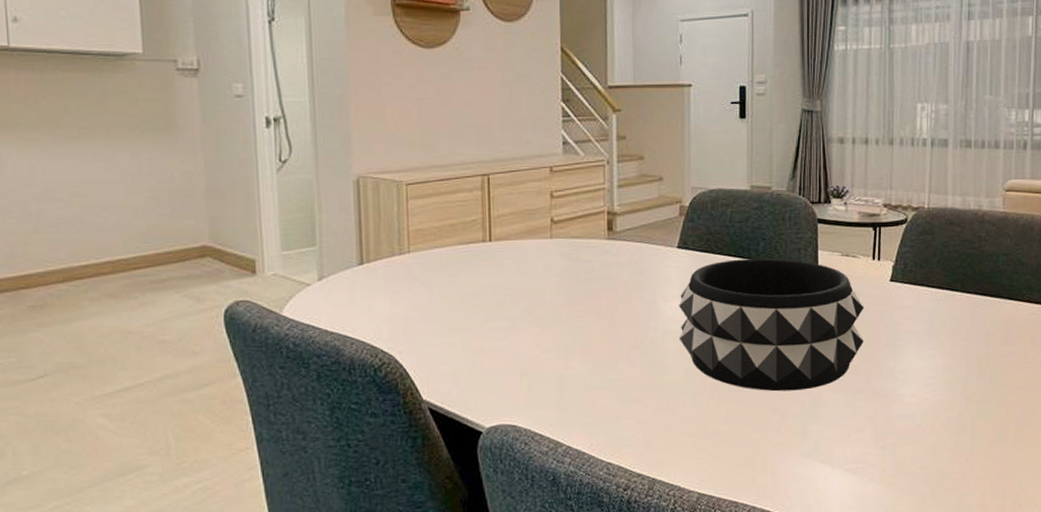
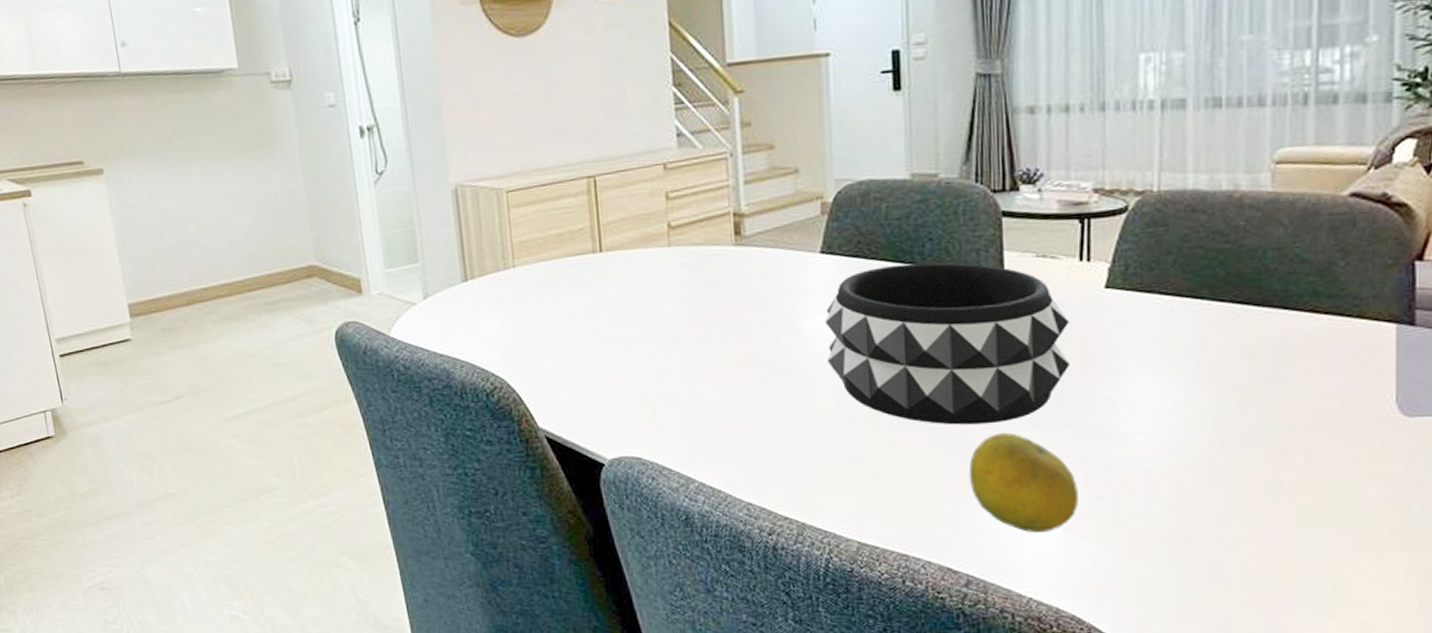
fruit: none [787,397,867,479] -> present [968,433,1078,534]

